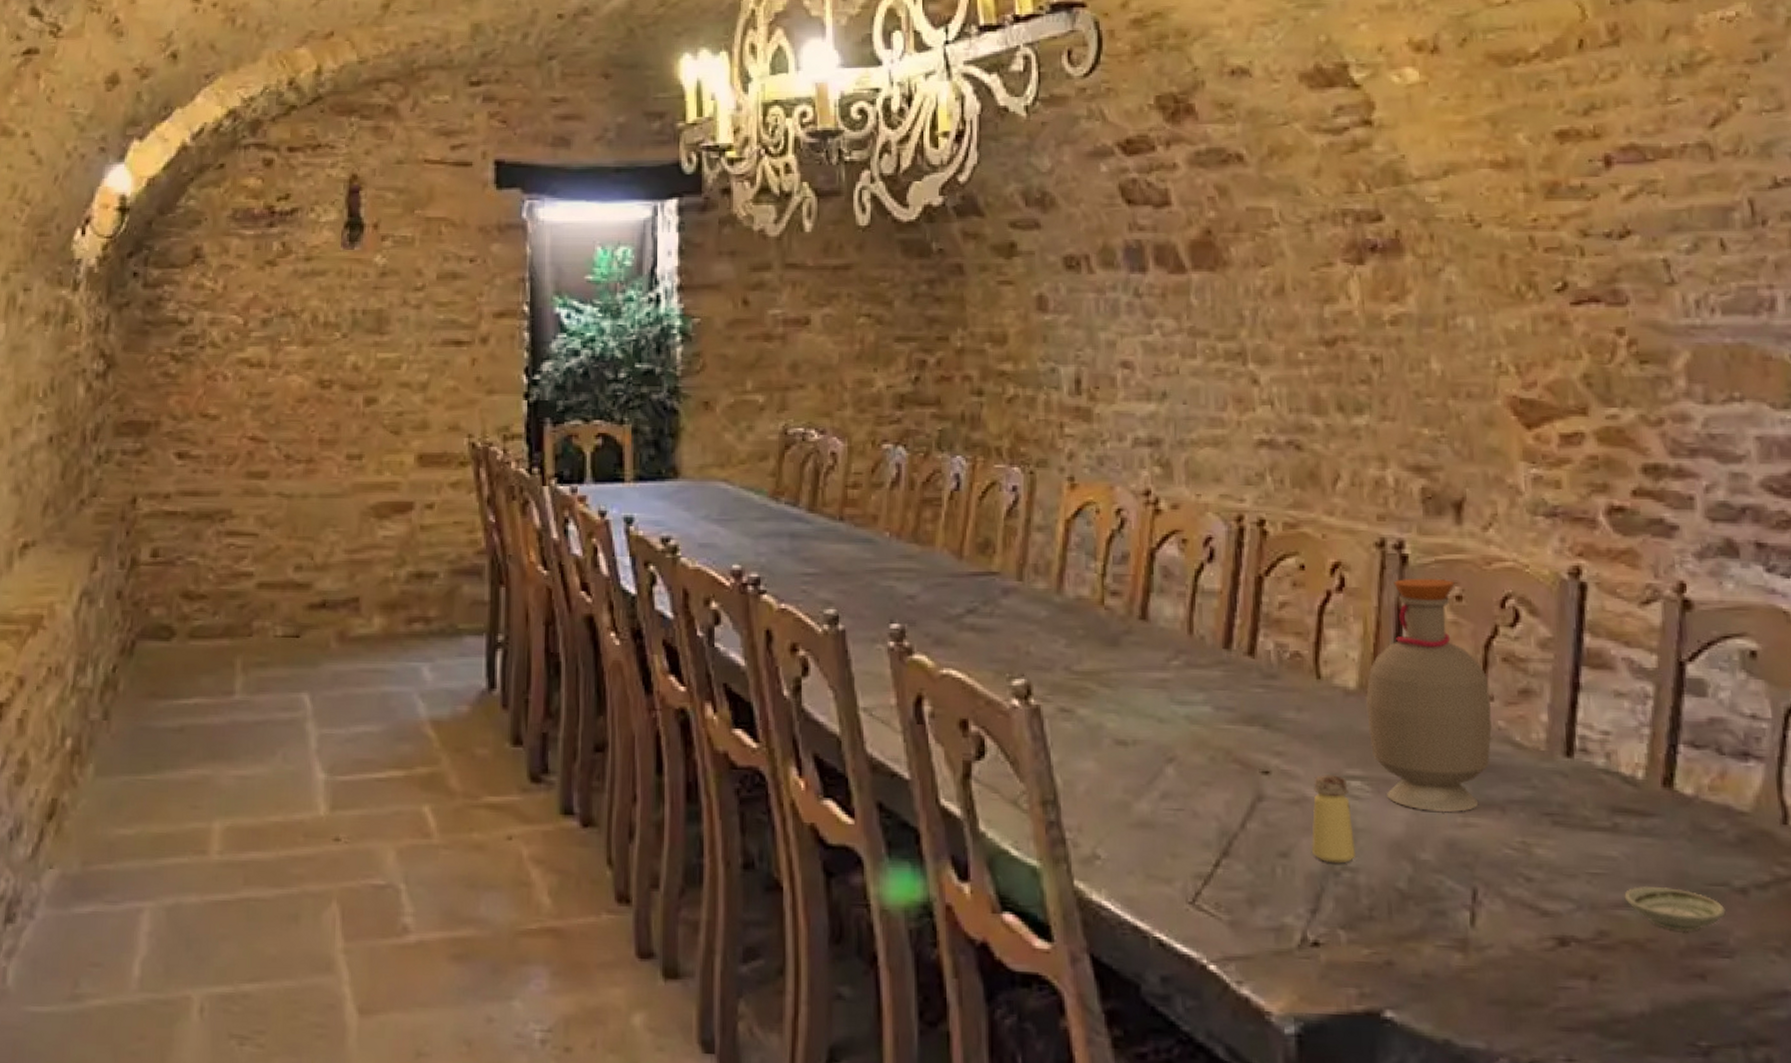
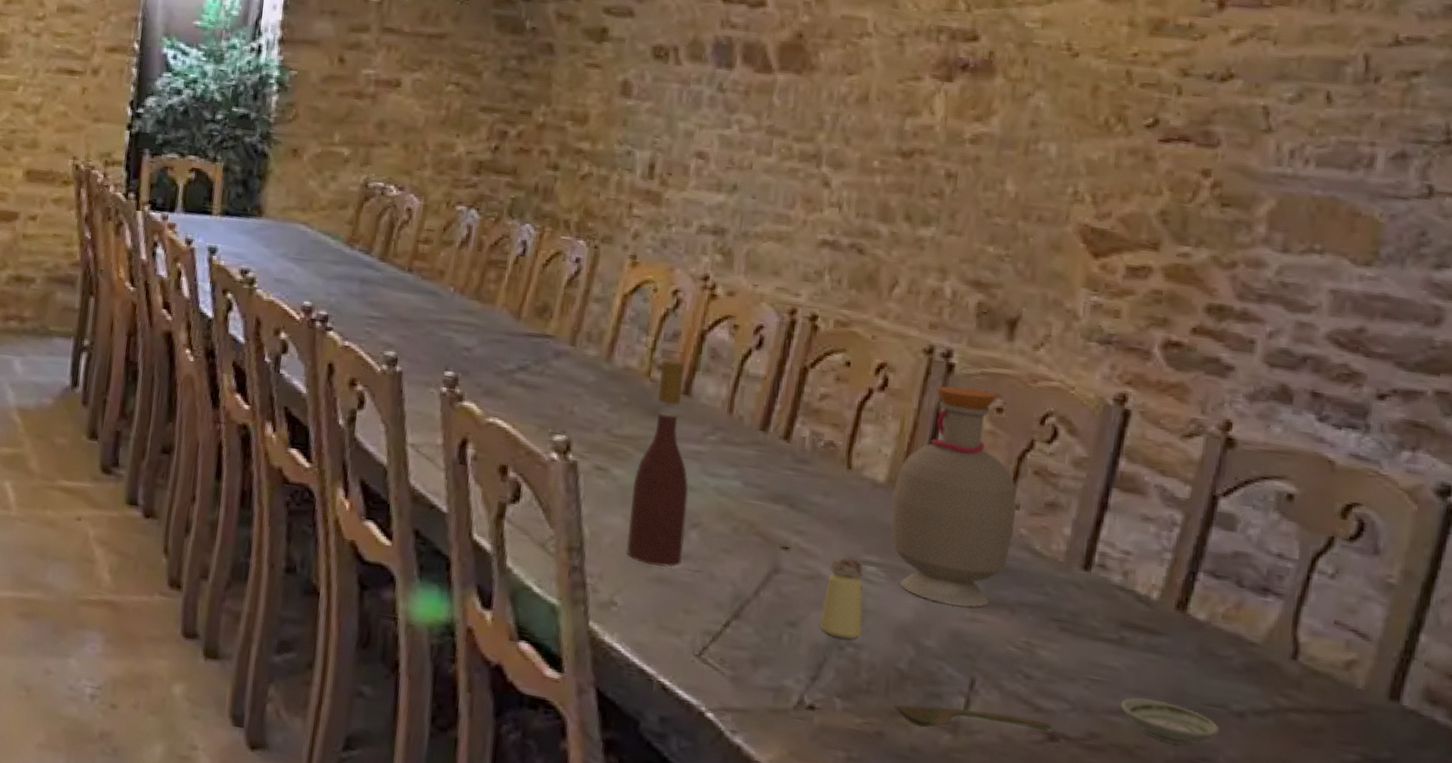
wine bottle: none [1101,583,1162,809] -> present [626,359,689,567]
spoon: none [1399,923,1561,950] -> present [893,704,1052,731]

